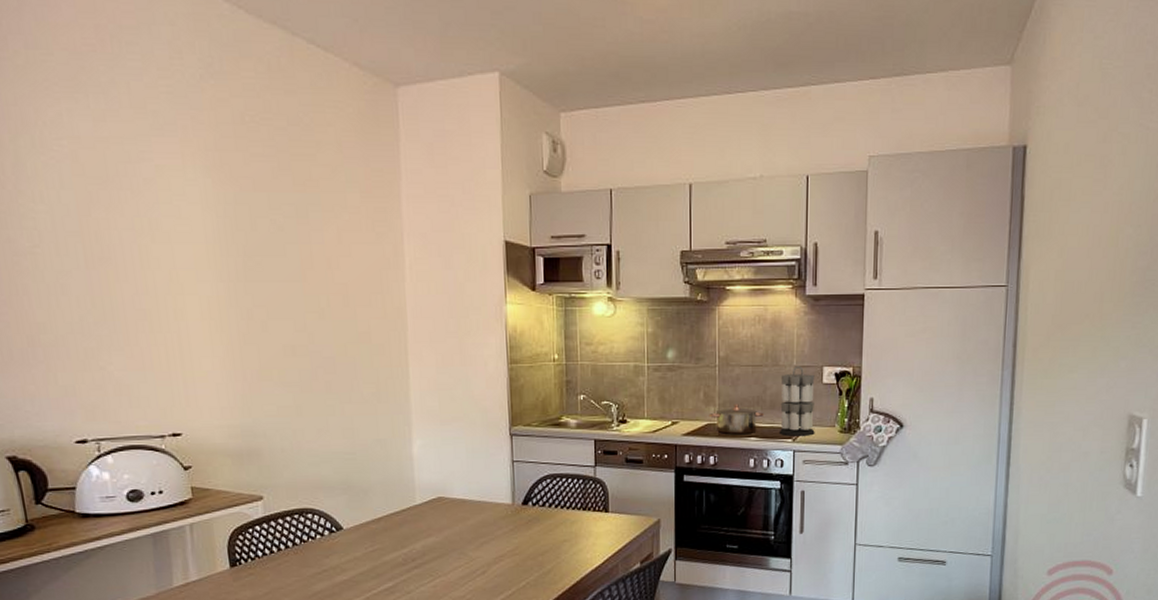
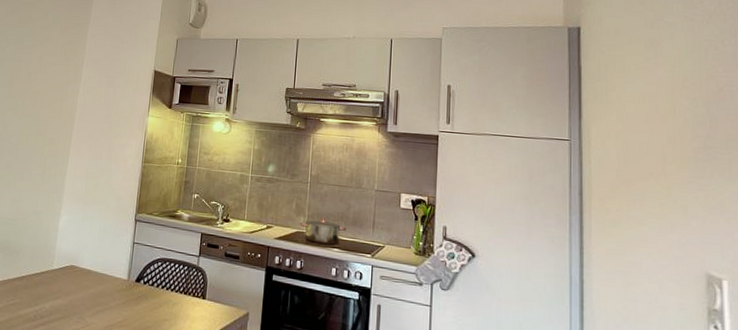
spice rack: present [780,366,815,436] -> none [360,190,393,254]

